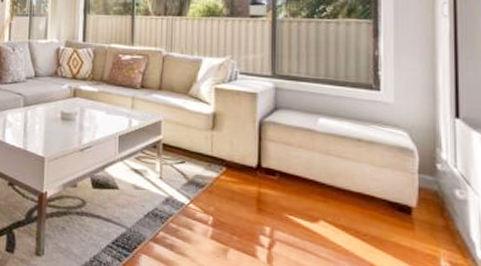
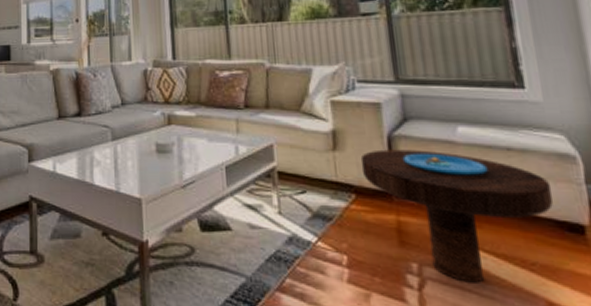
side table: none [234,132,390,247] -> present [360,149,554,283]

